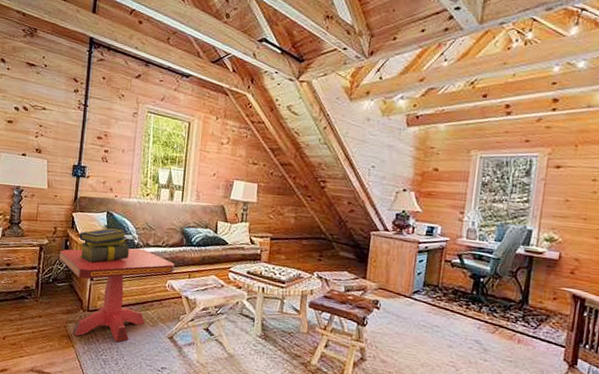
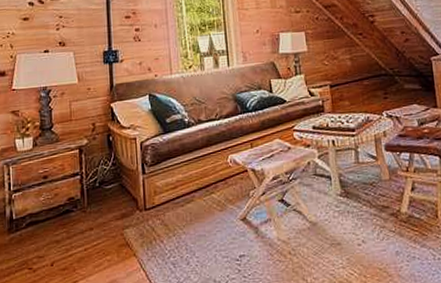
side table: present [59,248,175,342] -> none [102,126,234,242]
stack of books: present [79,228,130,263] -> none [122,110,181,155]

